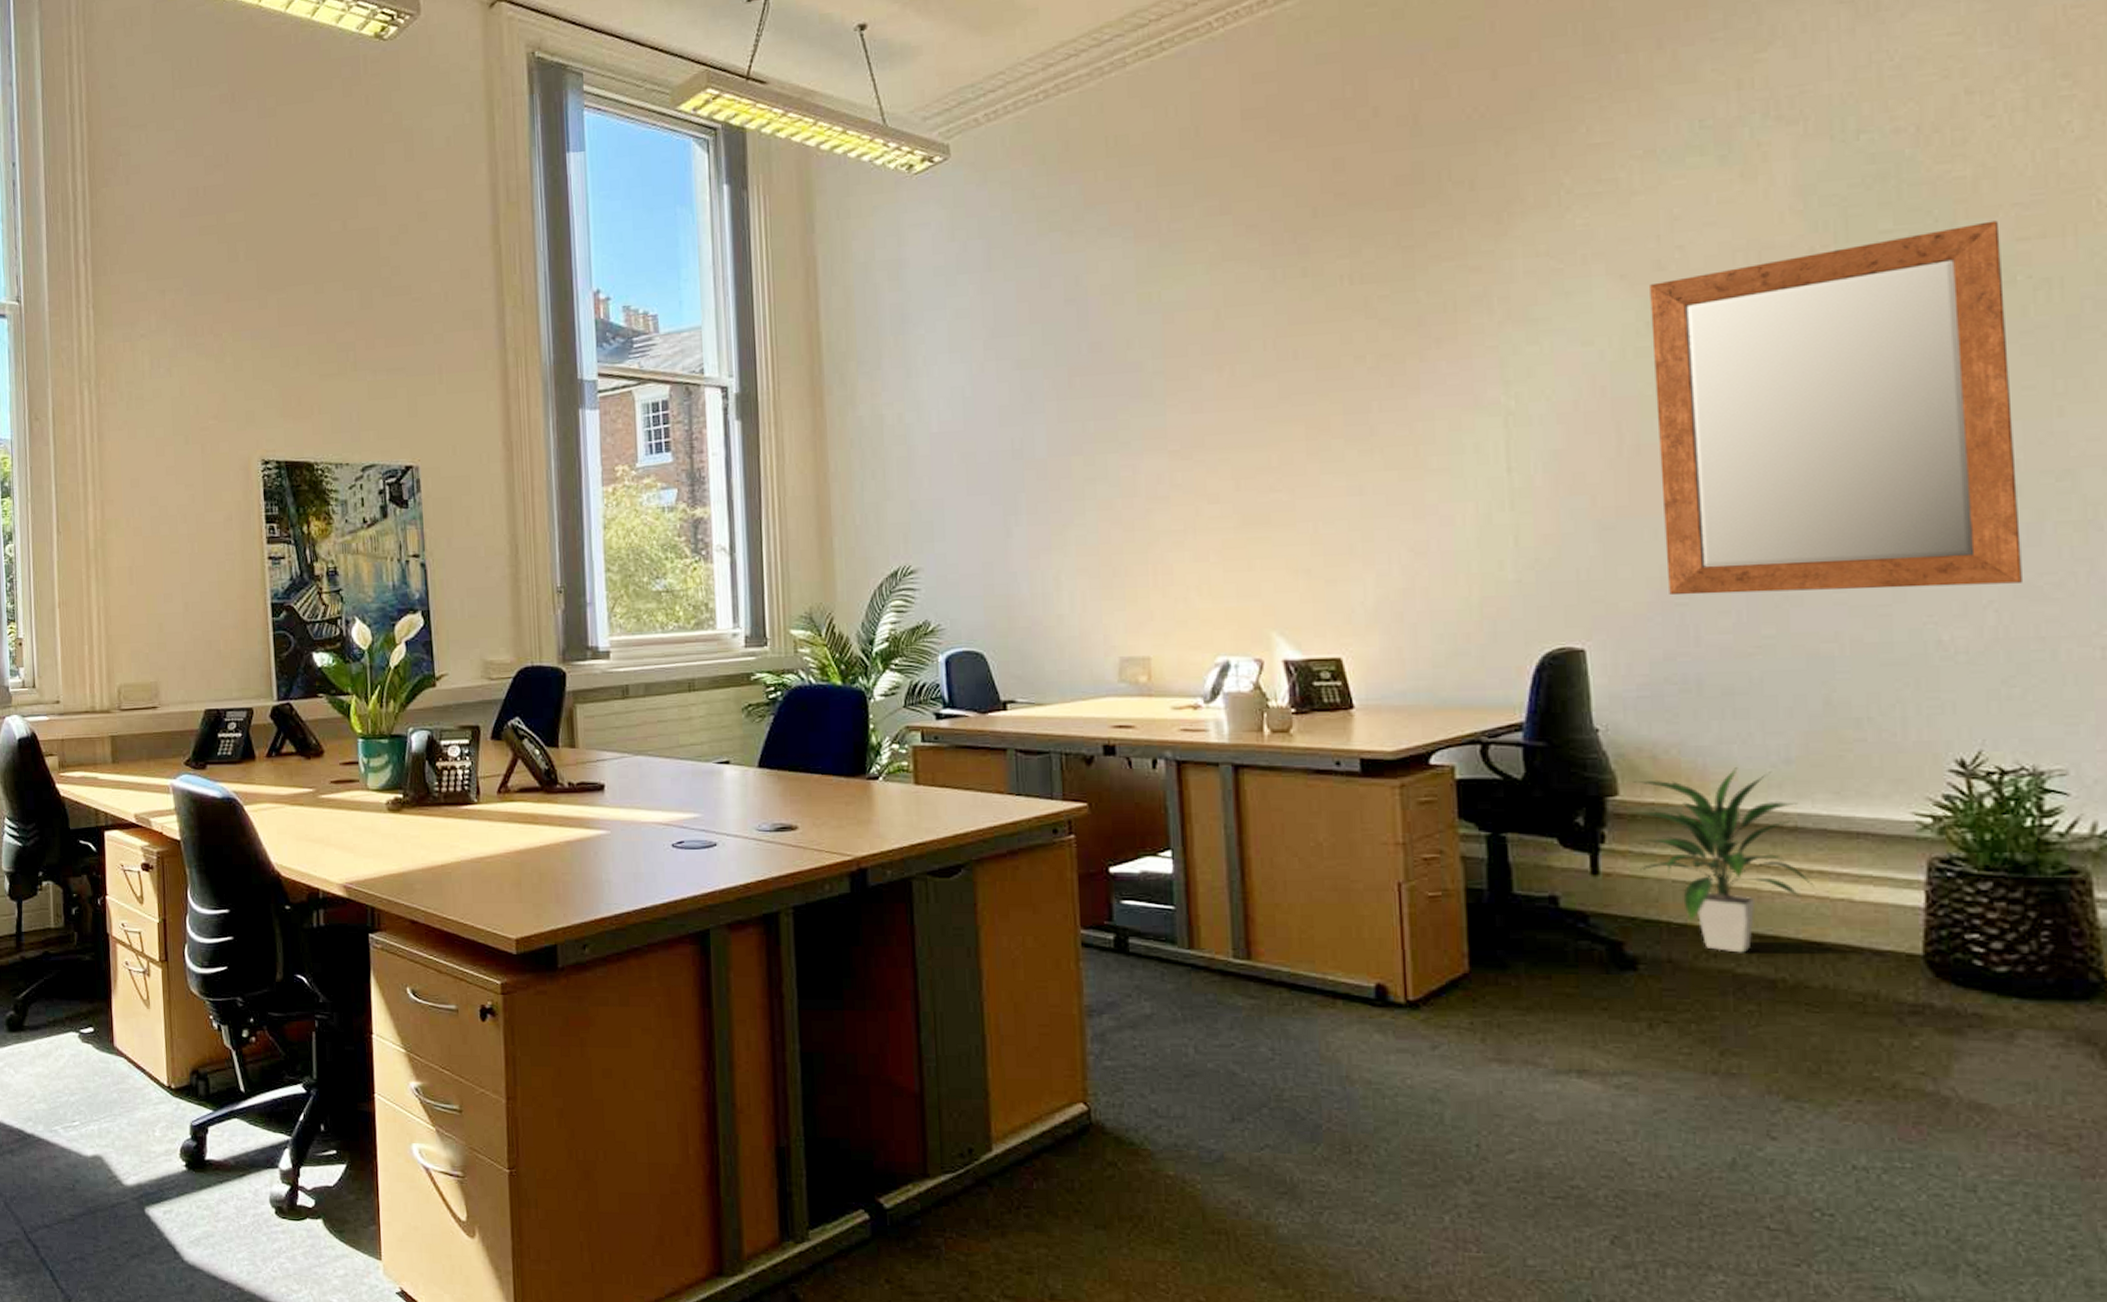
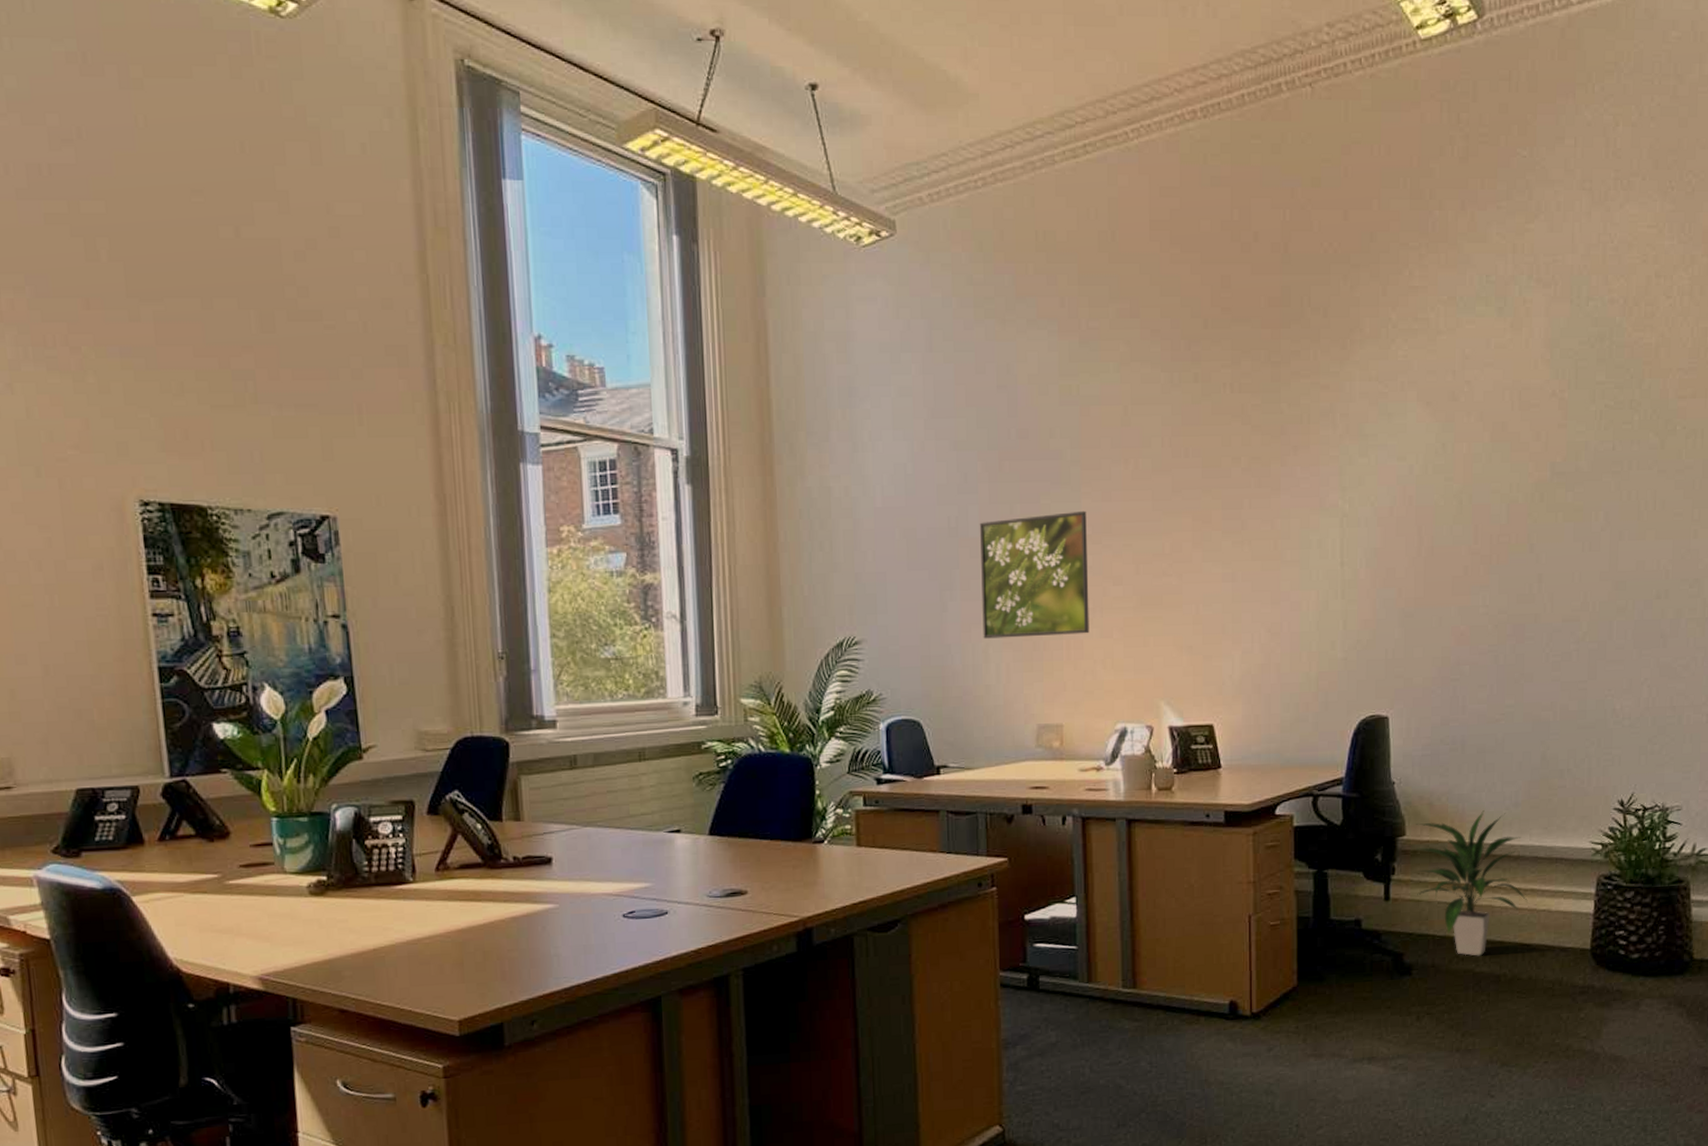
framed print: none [1047,424,1180,565] -> present [979,510,1089,639]
mirror: present [1650,220,2022,595] -> none [1446,381,1669,672]

